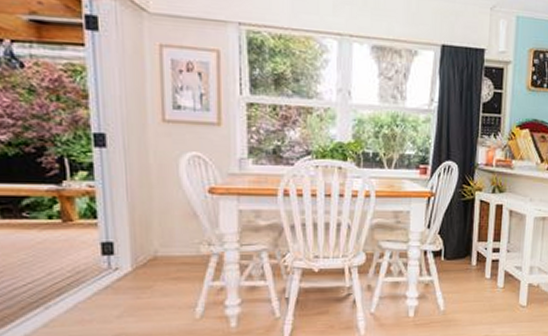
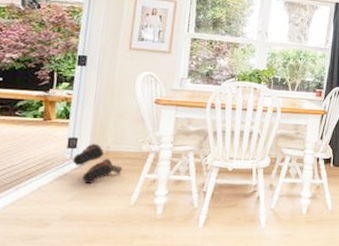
boots: none [112,247,179,298] -> present [73,143,123,185]

